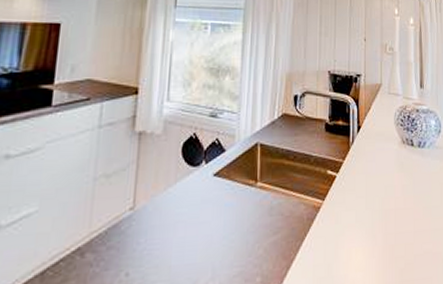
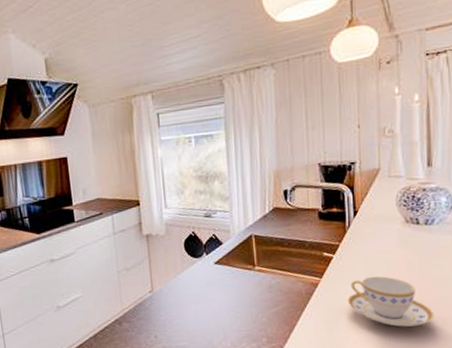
teacup: none [347,201,427,264] -> present [347,276,435,327]

